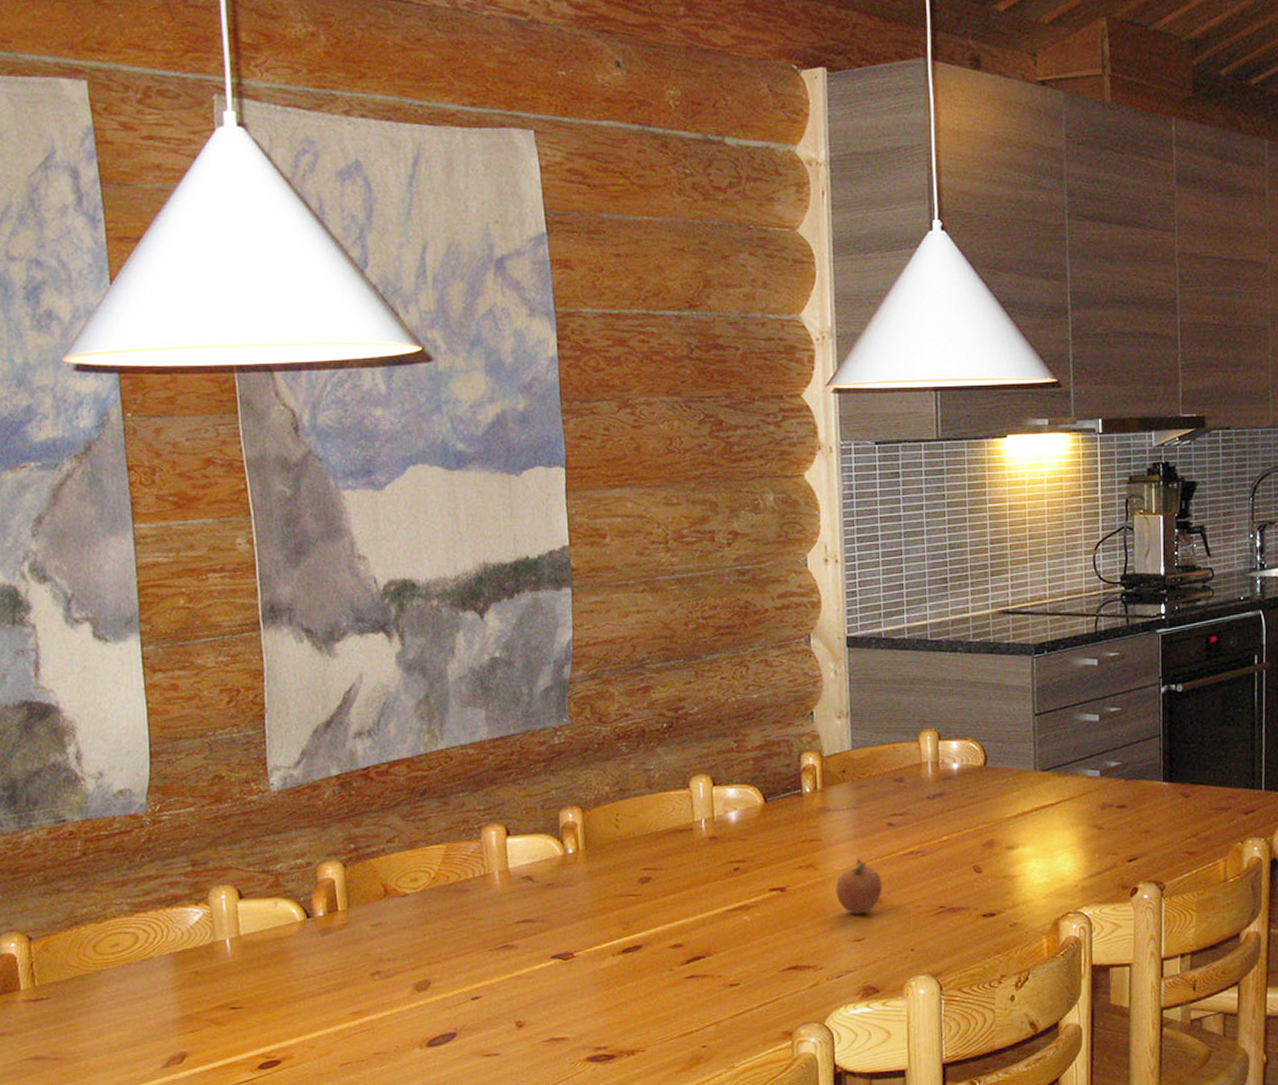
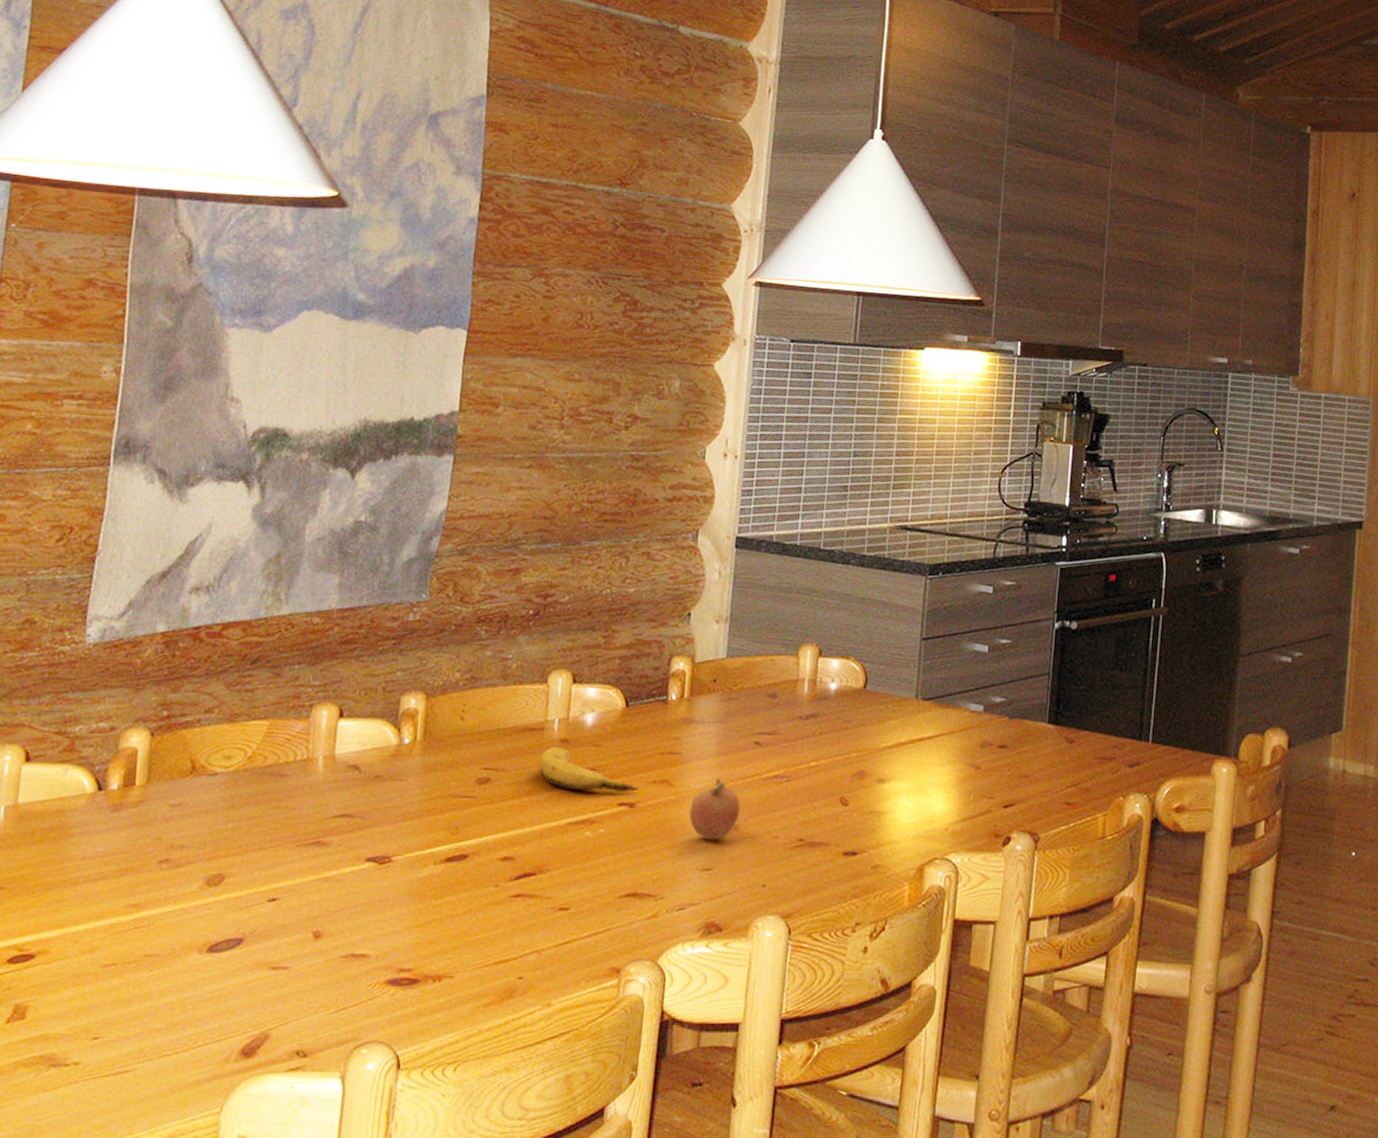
banana: none [692,844,787,882] -> present [538,746,639,792]

